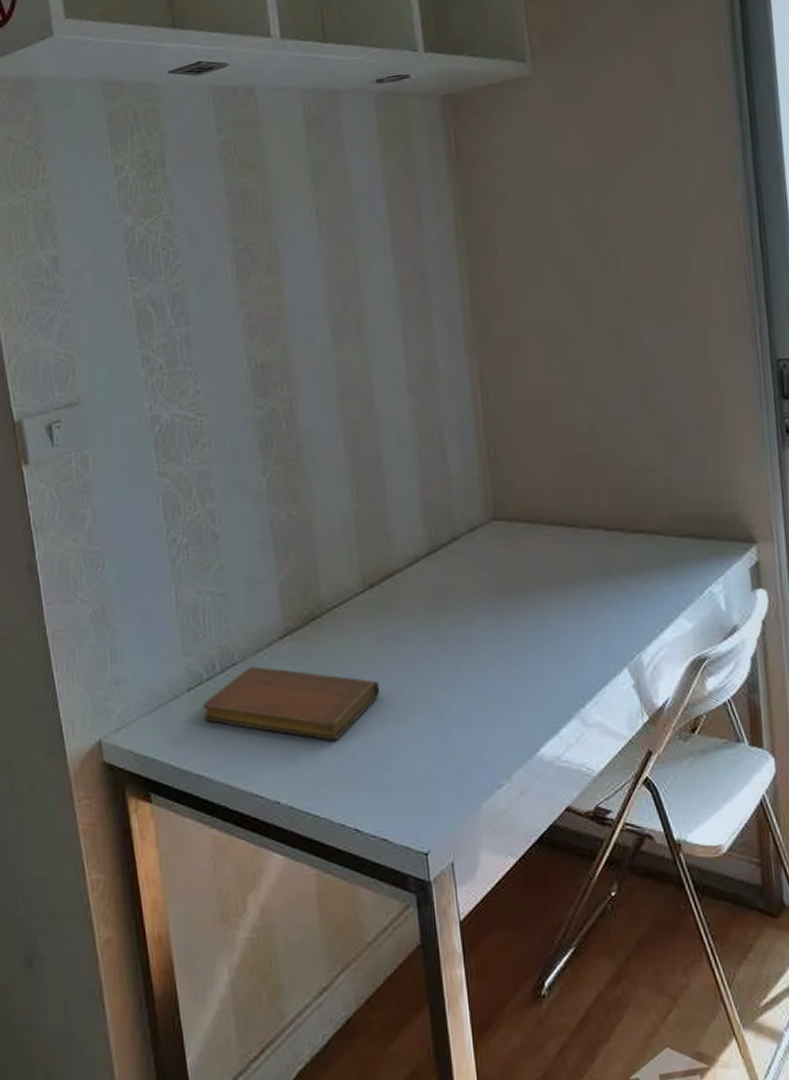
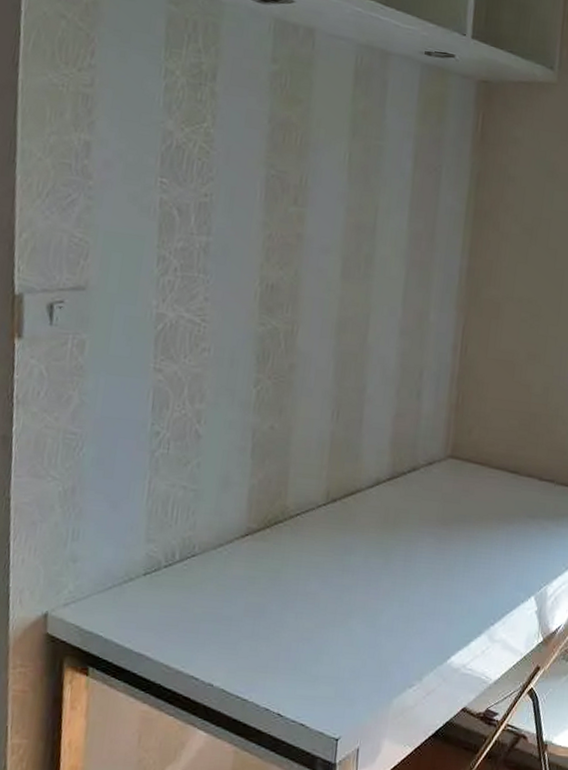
notebook: present [202,666,380,741] -> none [155,559,325,634]

